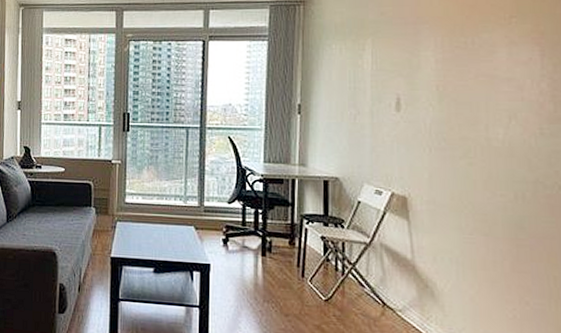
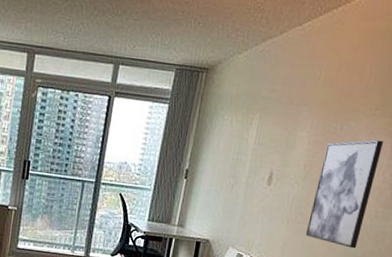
wall art: none [455,49,530,174] -> present [305,140,384,249]

